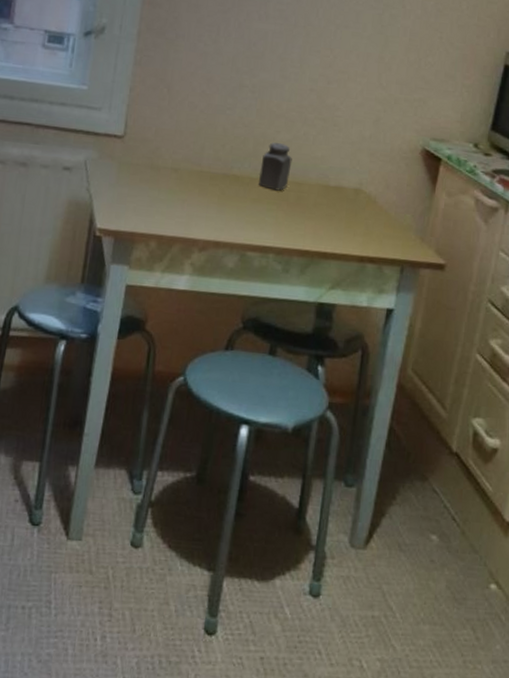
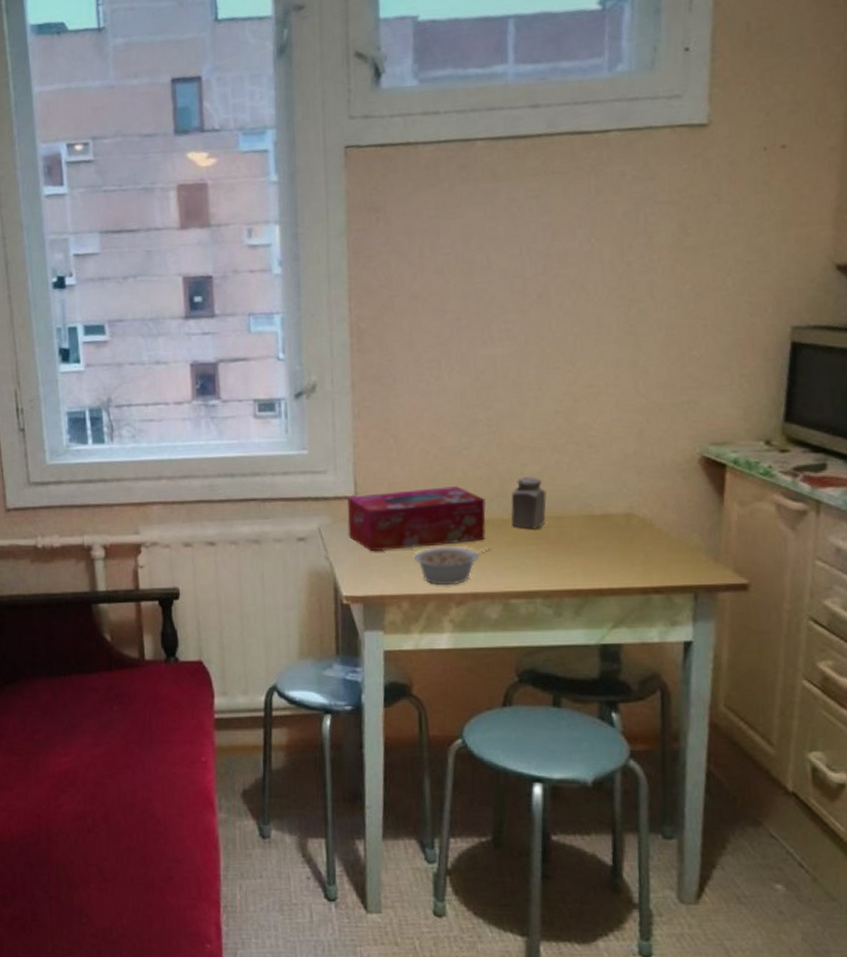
tissue box: none [111,135,239,195] -> present [347,486,486,551]
legume: none [168,193,238,232] -> present [414,546,492,585]

